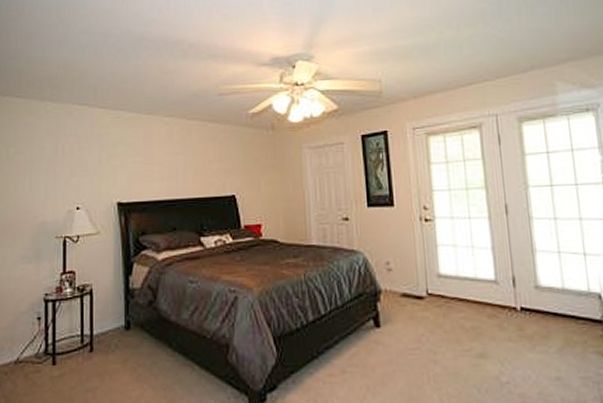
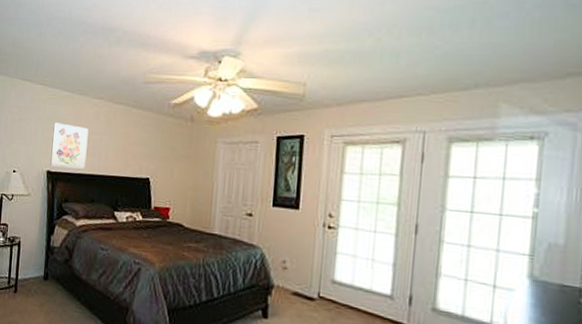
wall art: none [120,147,162,197] -> present [50,122,89,169]

